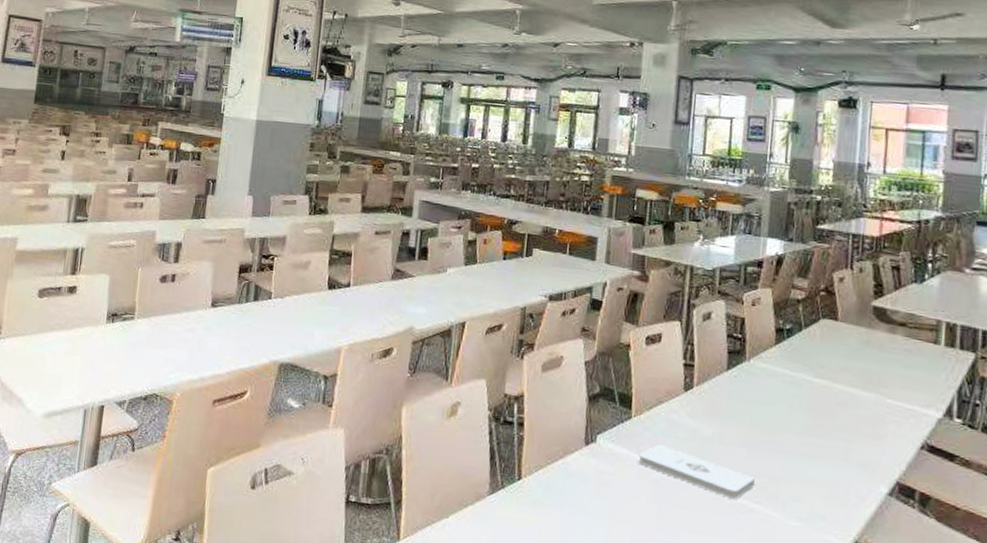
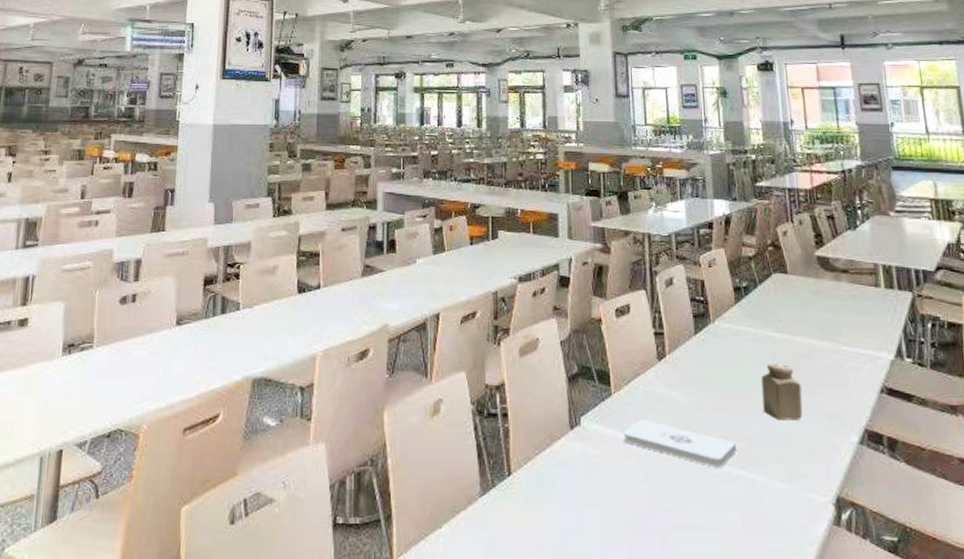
salt shaker: none [789,406,834,466] -> present [761,362,803,421]

